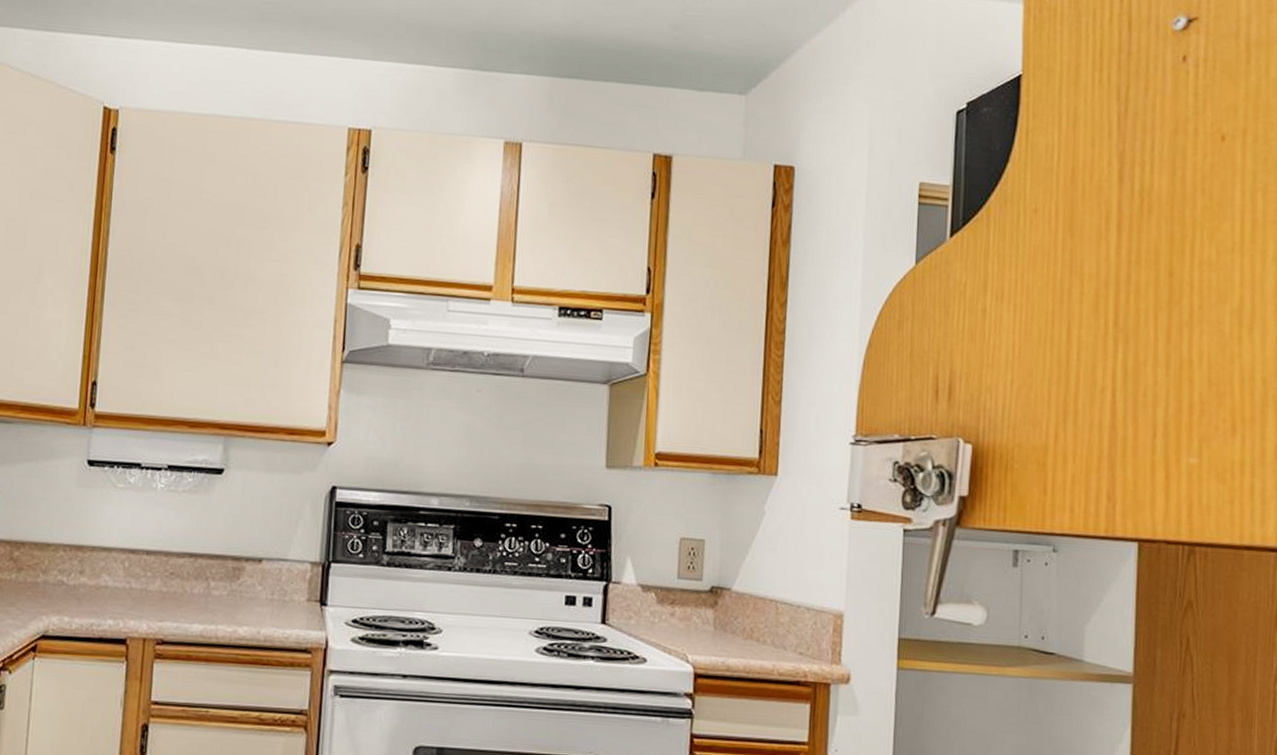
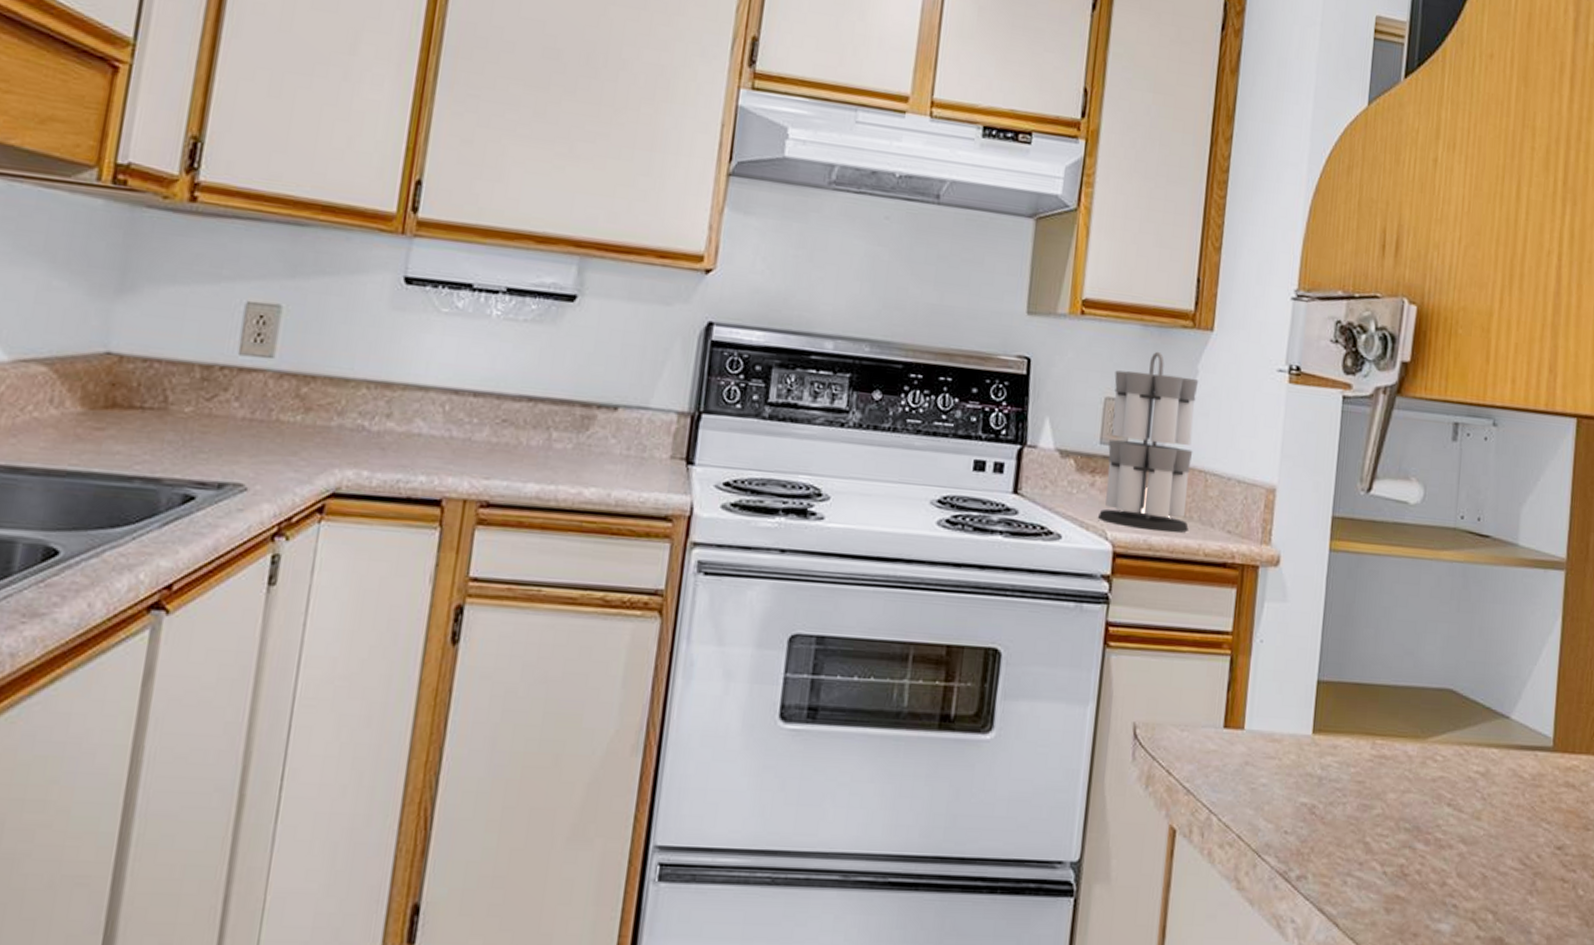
spice rack: none [678,495,766,656] -> present [1097,351,1199,534]

